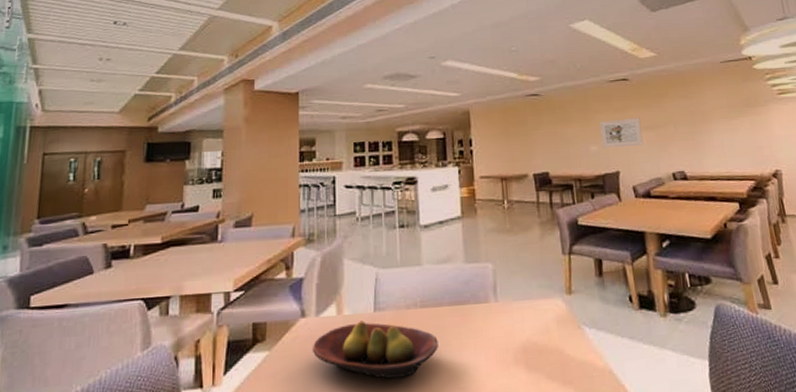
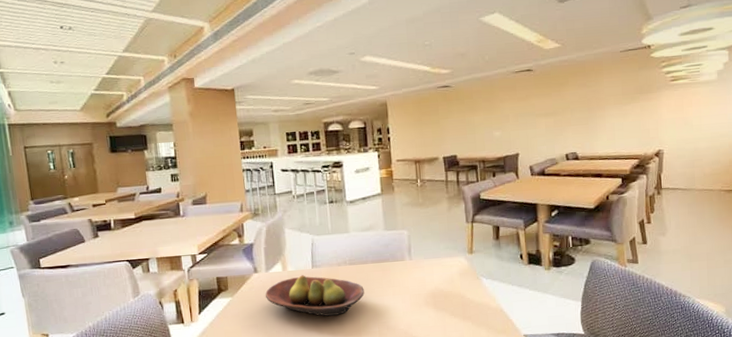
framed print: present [599,117,644,149] -> none [504,105,542,134]

